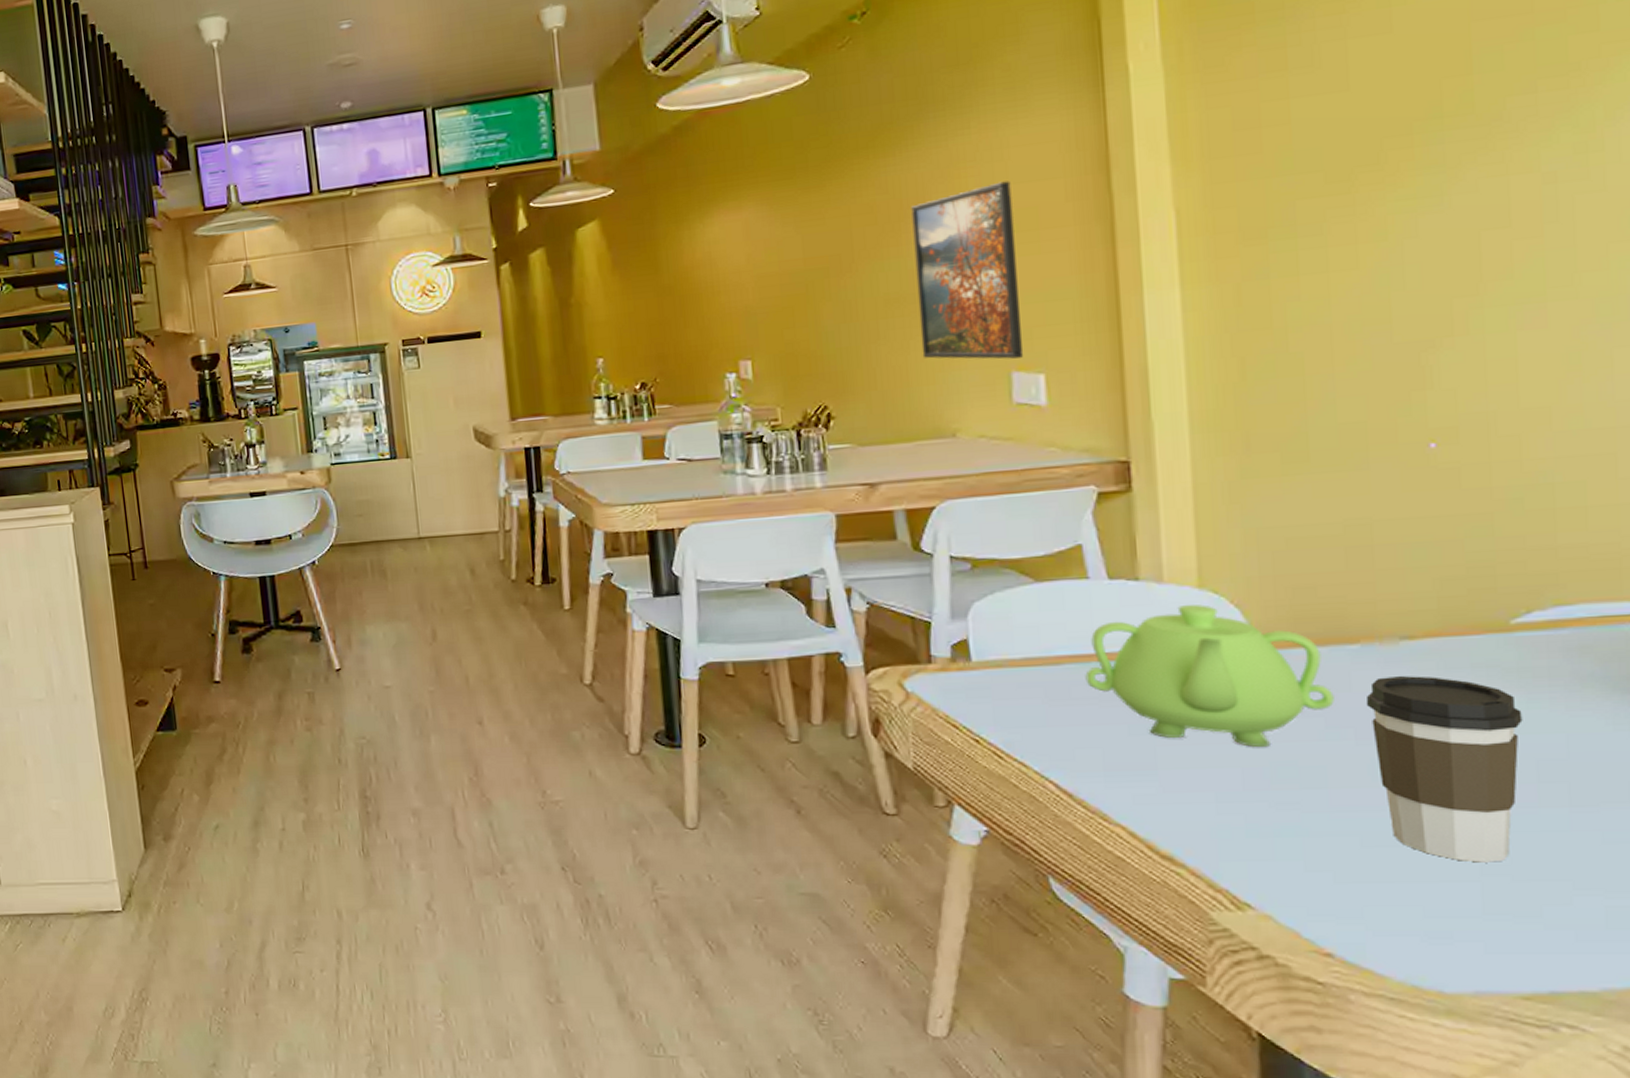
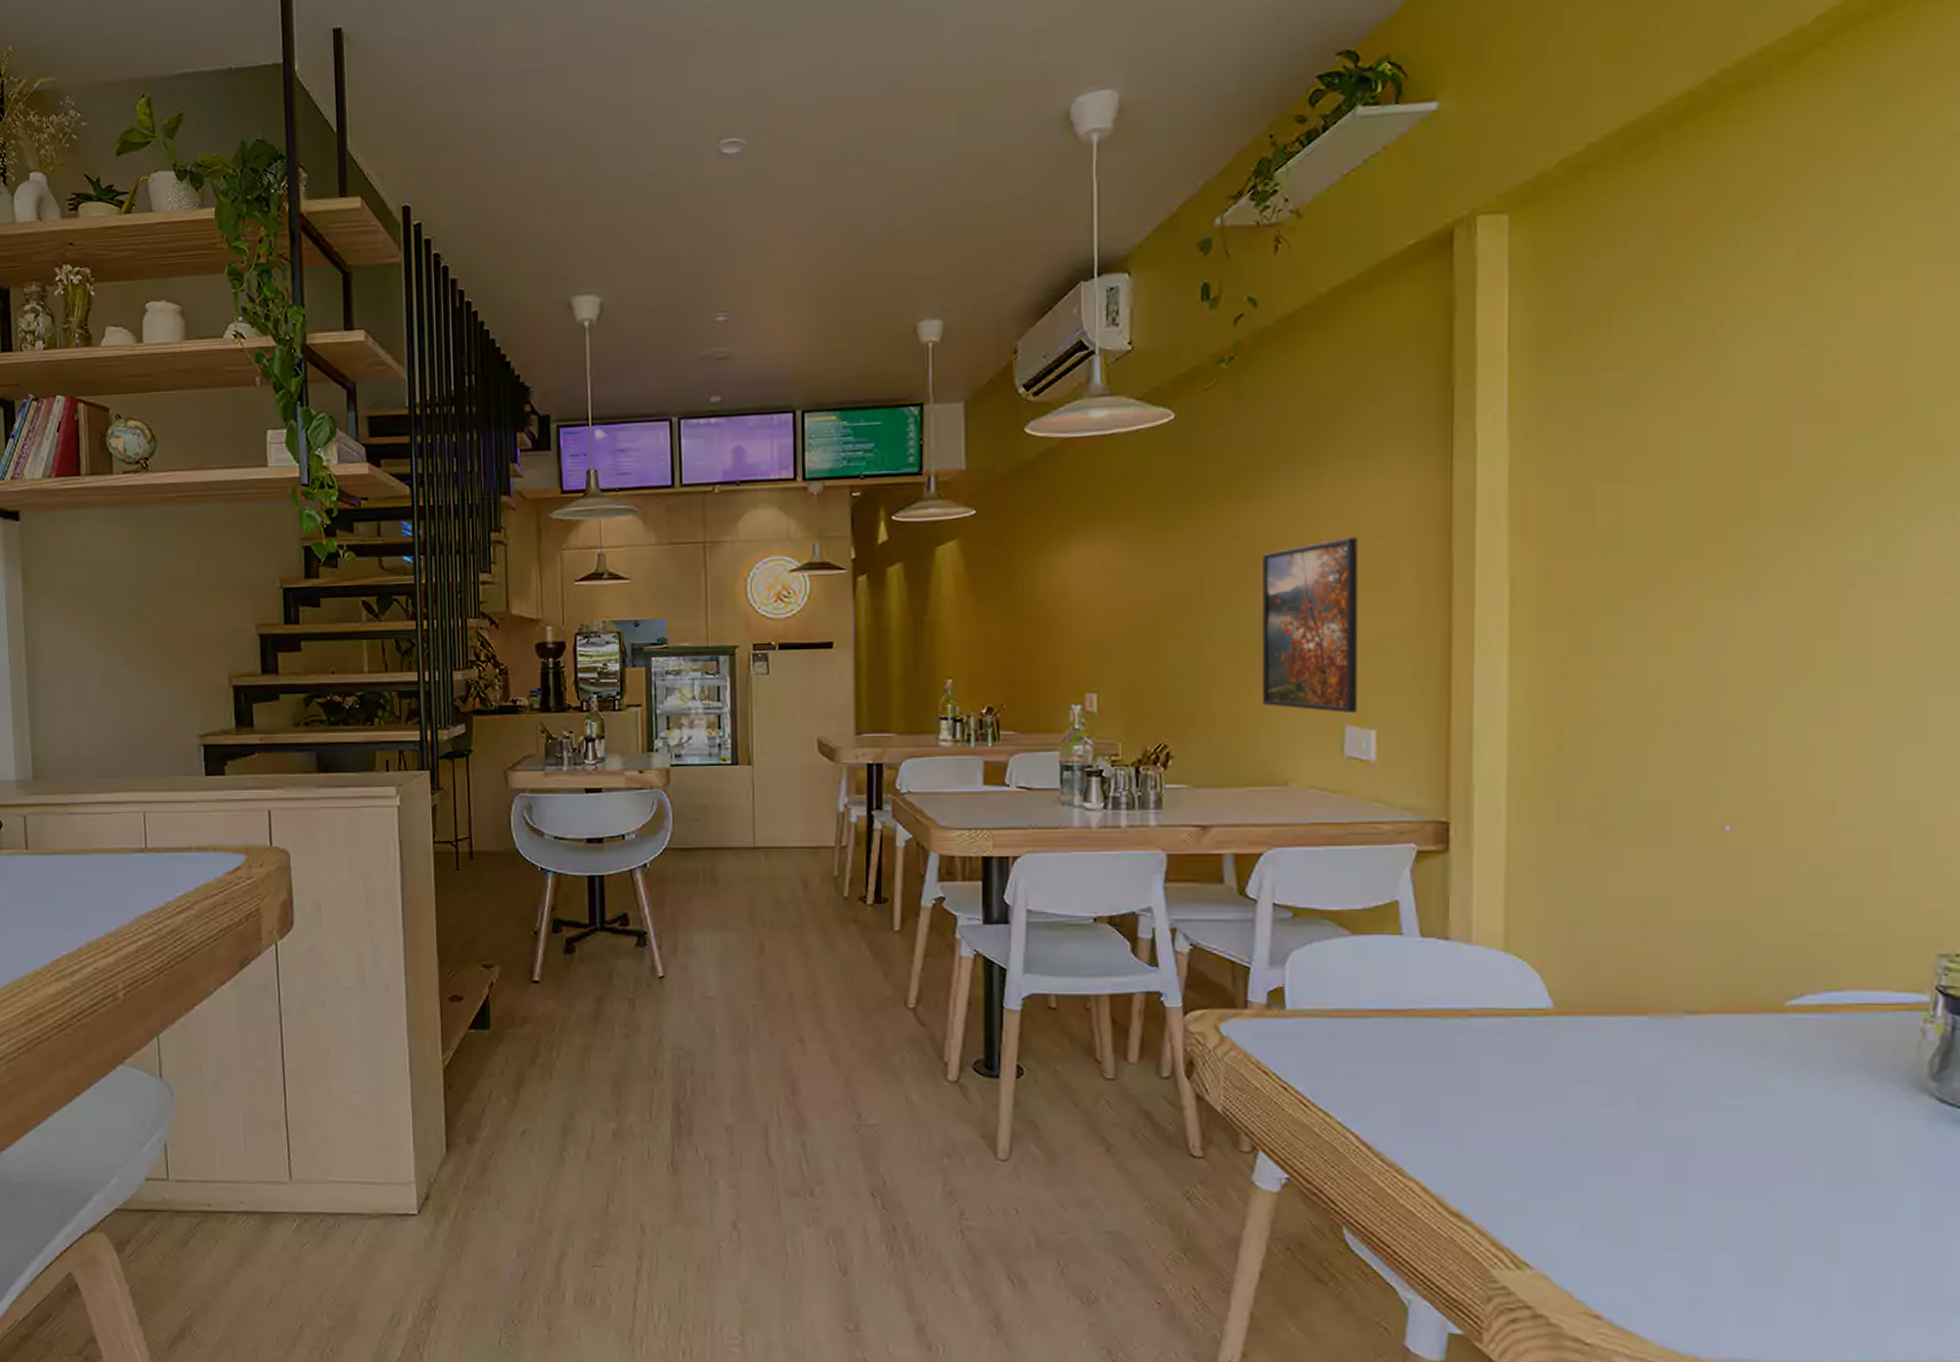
teapot: present [1085,604,1334,748] -> none [1392,966,1621,1111]
coffee cup: present [1365,676,1523,863] -> none [1649,1049,1789,1235]

